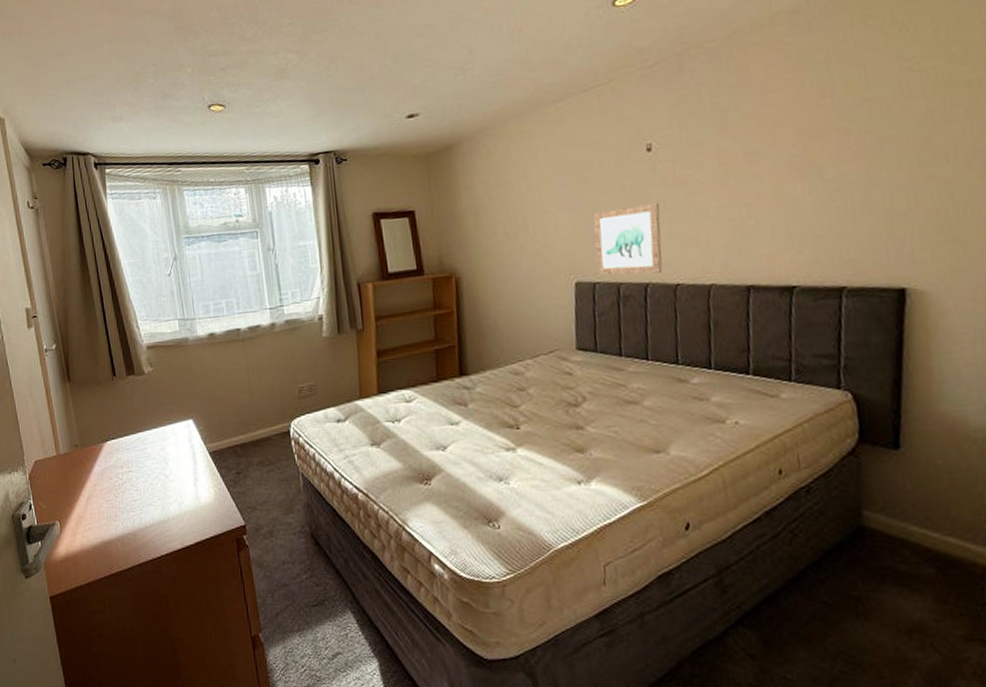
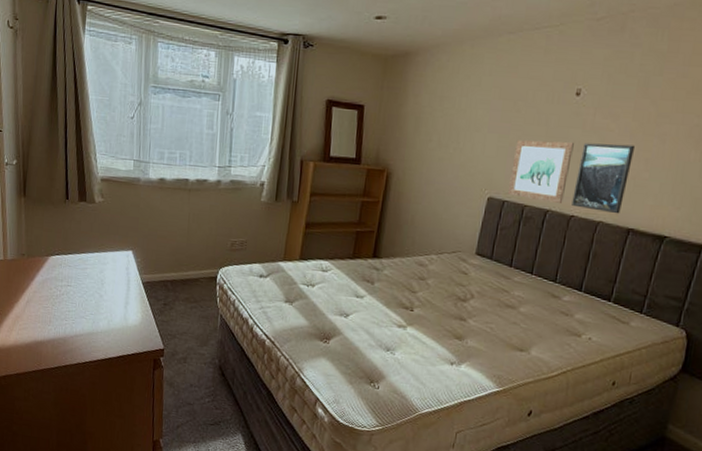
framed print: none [669,192,733,274] -> present [571,143,636,214]

